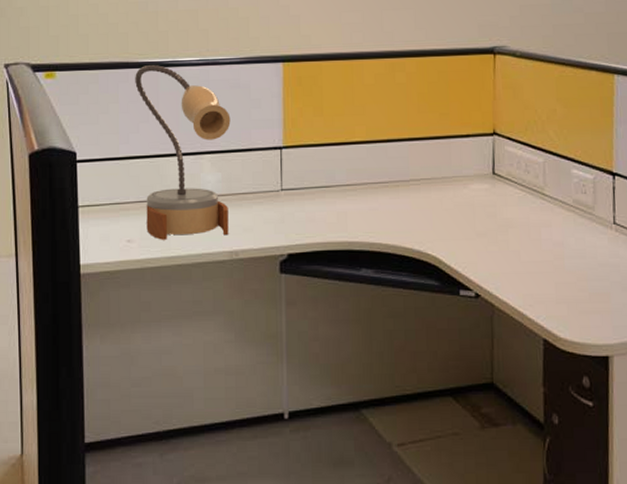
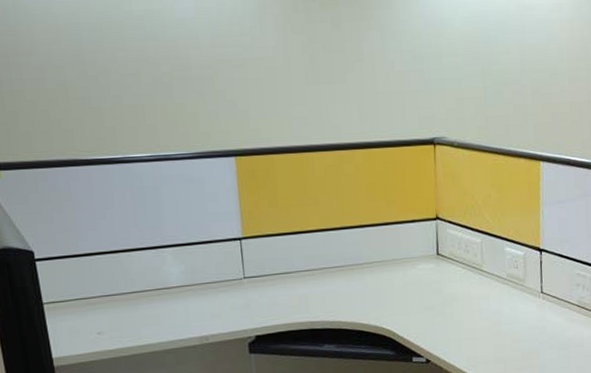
table lamp: present [135,65,231,240] -> none [85,162,197,331]

